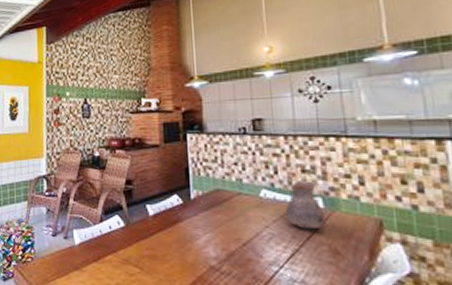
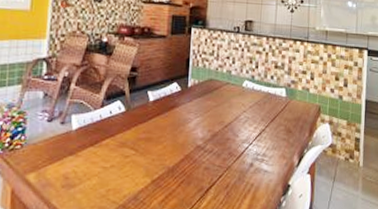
pitcher: present [285,181,326,230] -> none [259,74,286,114]

